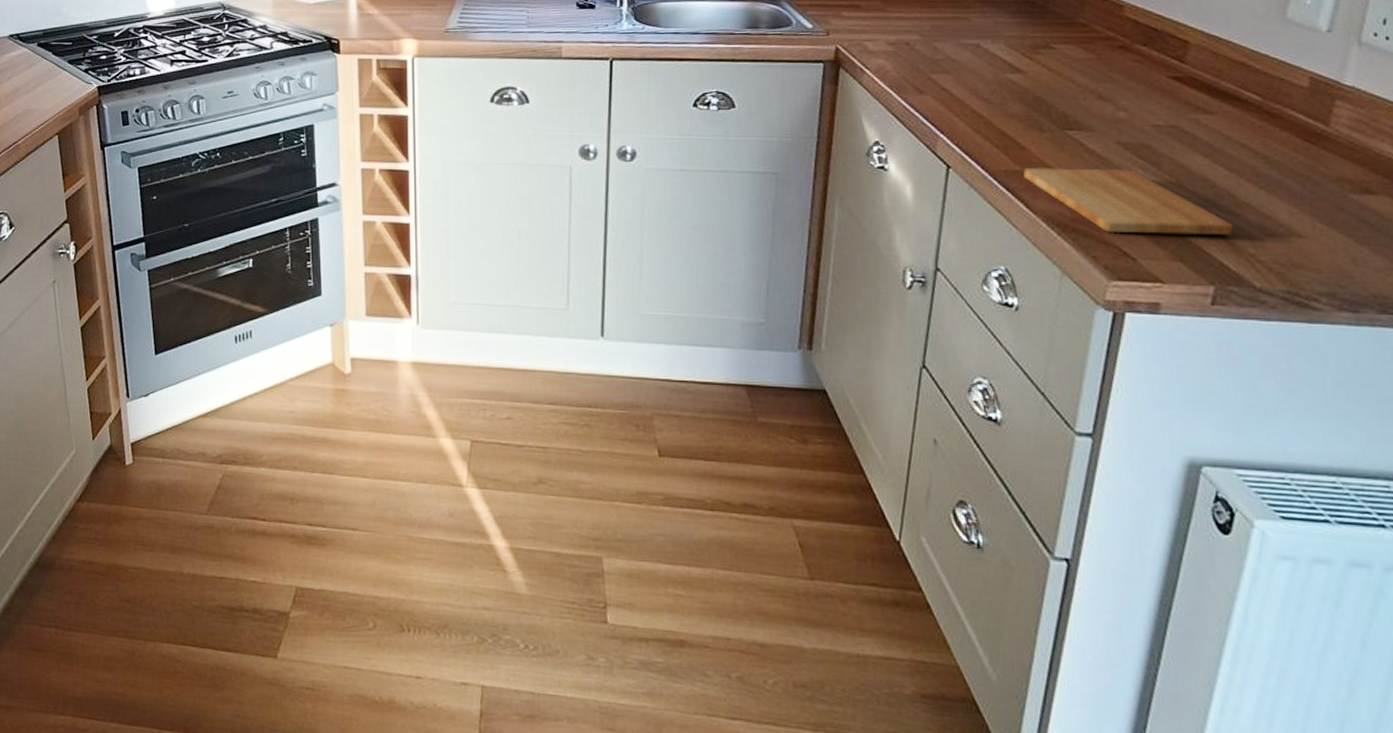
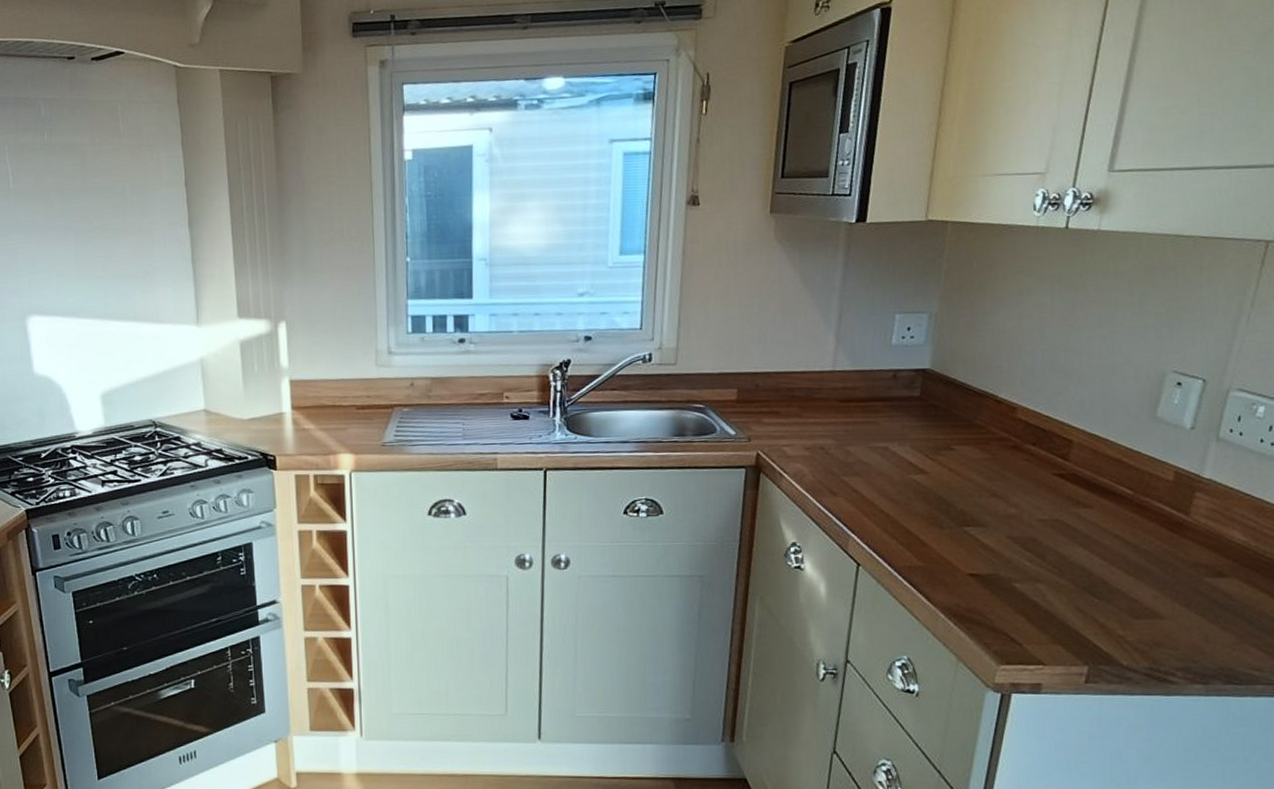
cutting board: present [1023,167,1233,235] -> none [925,561,1106,622]

